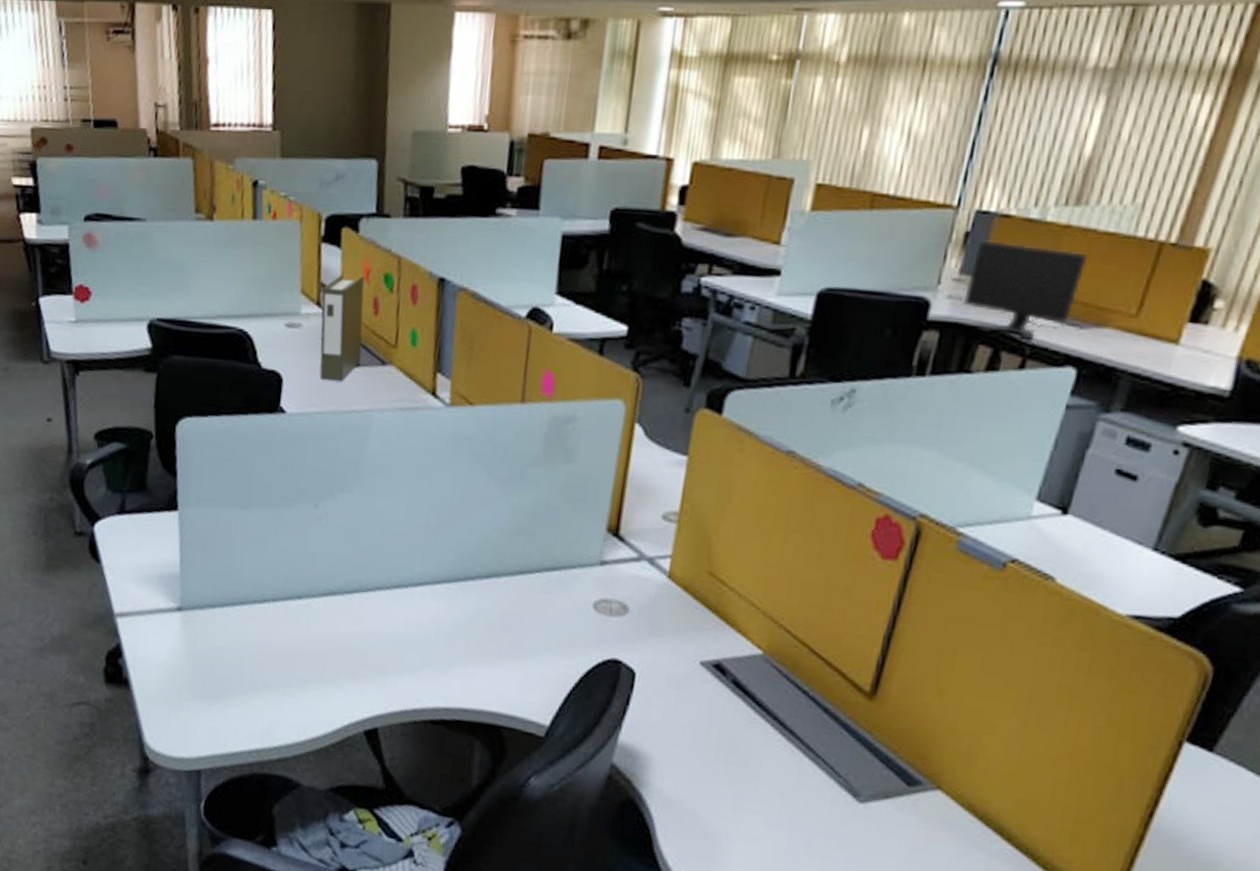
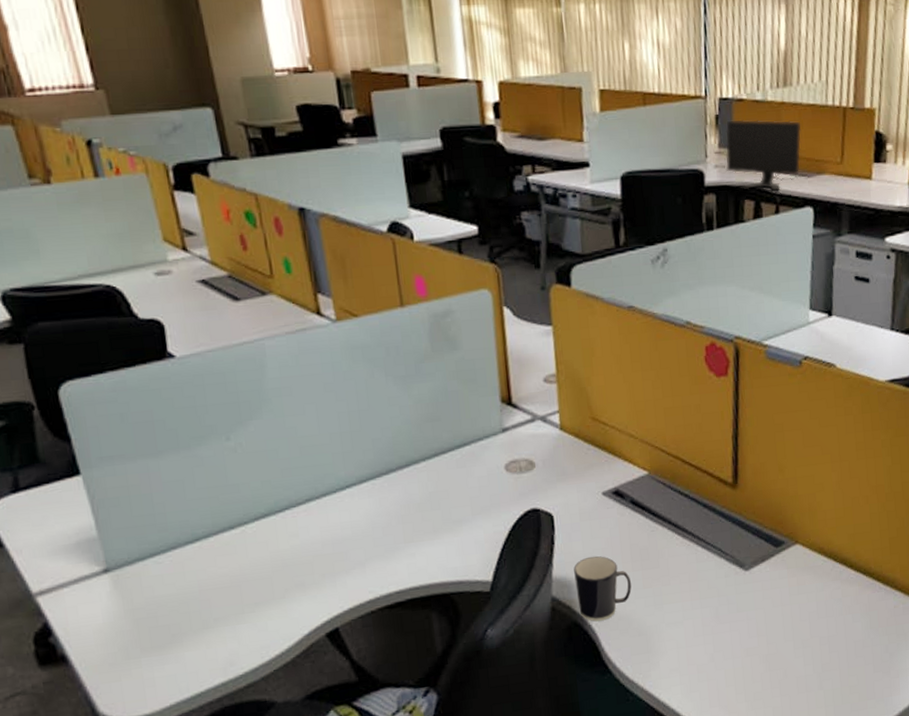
binder: present [320,274,364,383] -> none [184,216,240,320]
mug: none [639,730,710,808] -> present [574,556,632,622]

